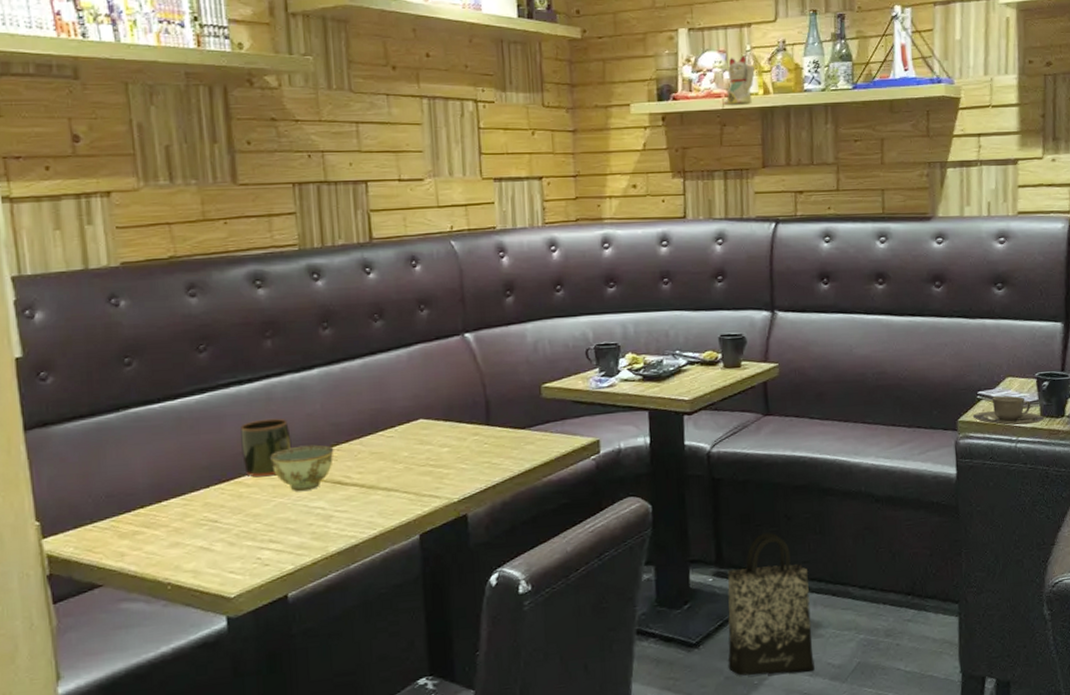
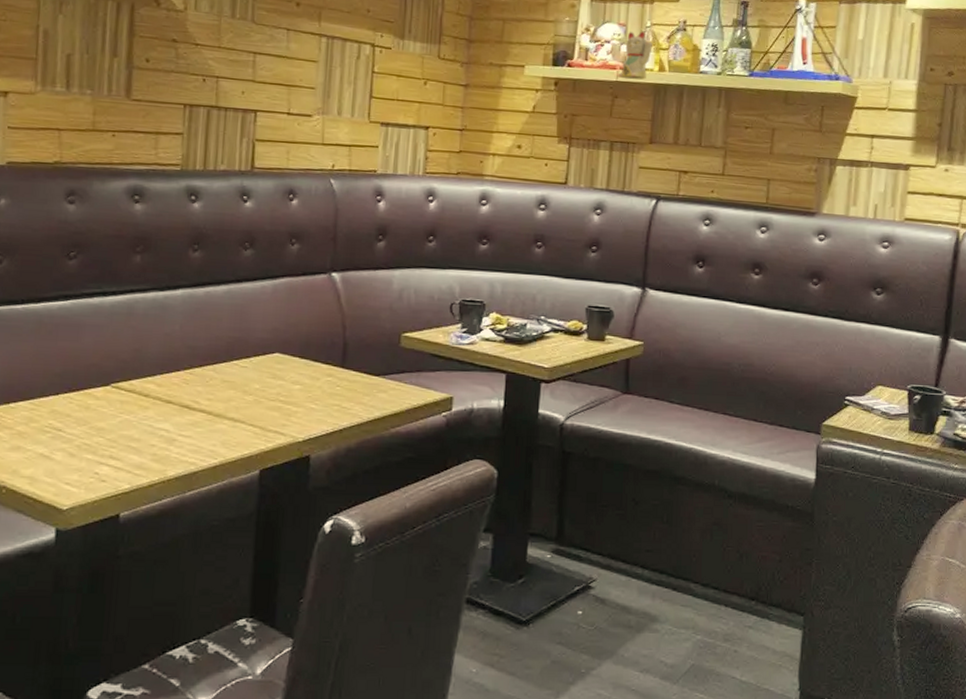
mug: present [239,418,292,477] -> none [95,333,147,391]
bowl: present [270,444,334,491] -> none [123,364,187,410]
shopping bag: present [727,532,815,676] -> none [556,514,650,667]
teacup: present [972,395,1045,425] -> none [838,404,913,438]

